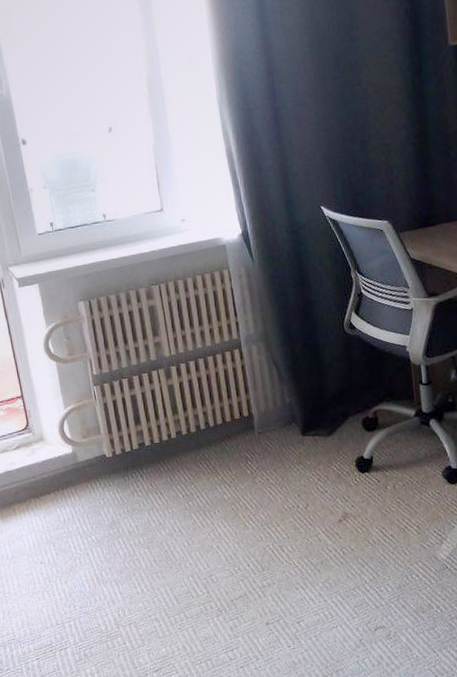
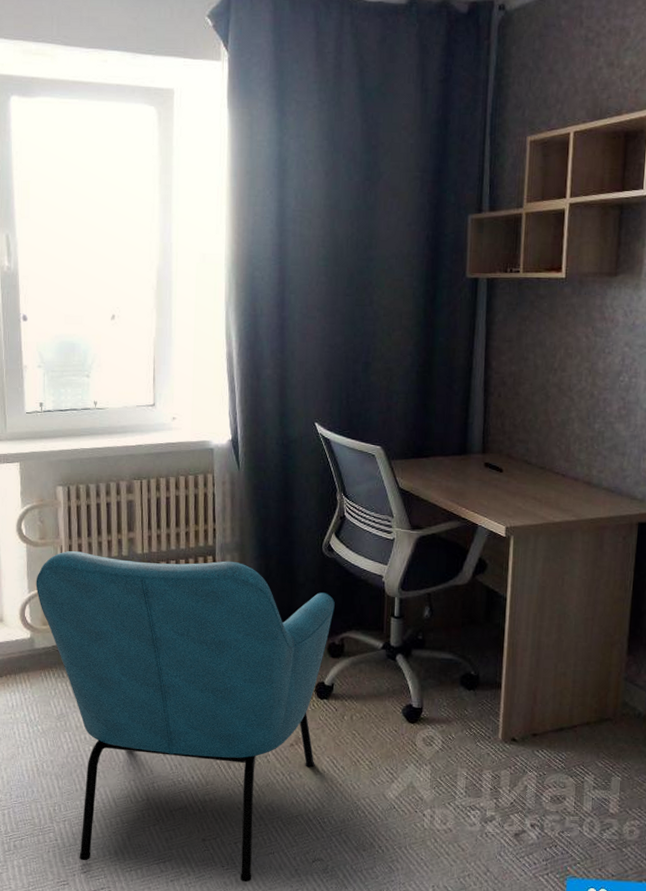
armchair: none [70,351,365,660] -> present [36,550,335,883]

